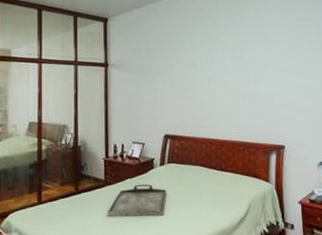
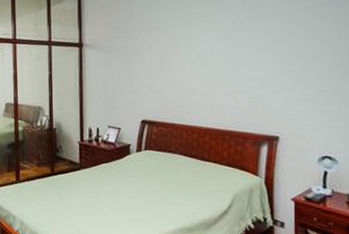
serving tray: present [107,183,167,217] -> none [82,169,143,203]

